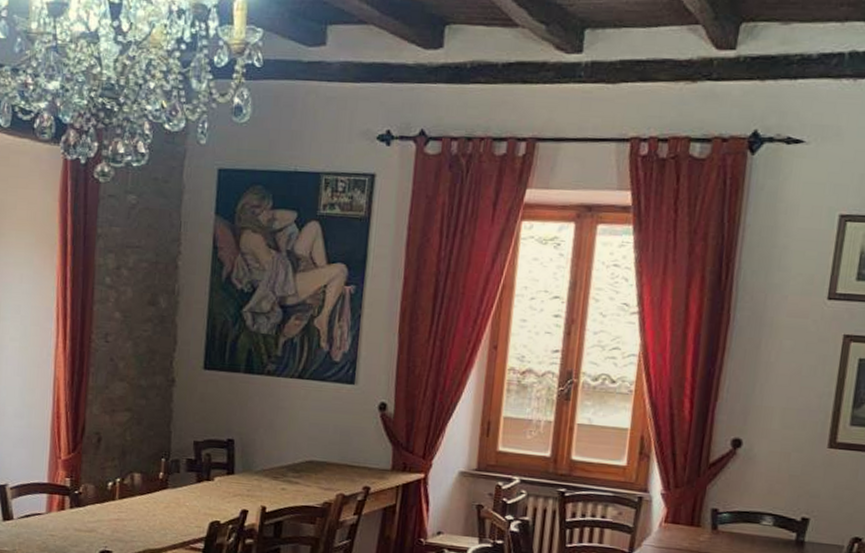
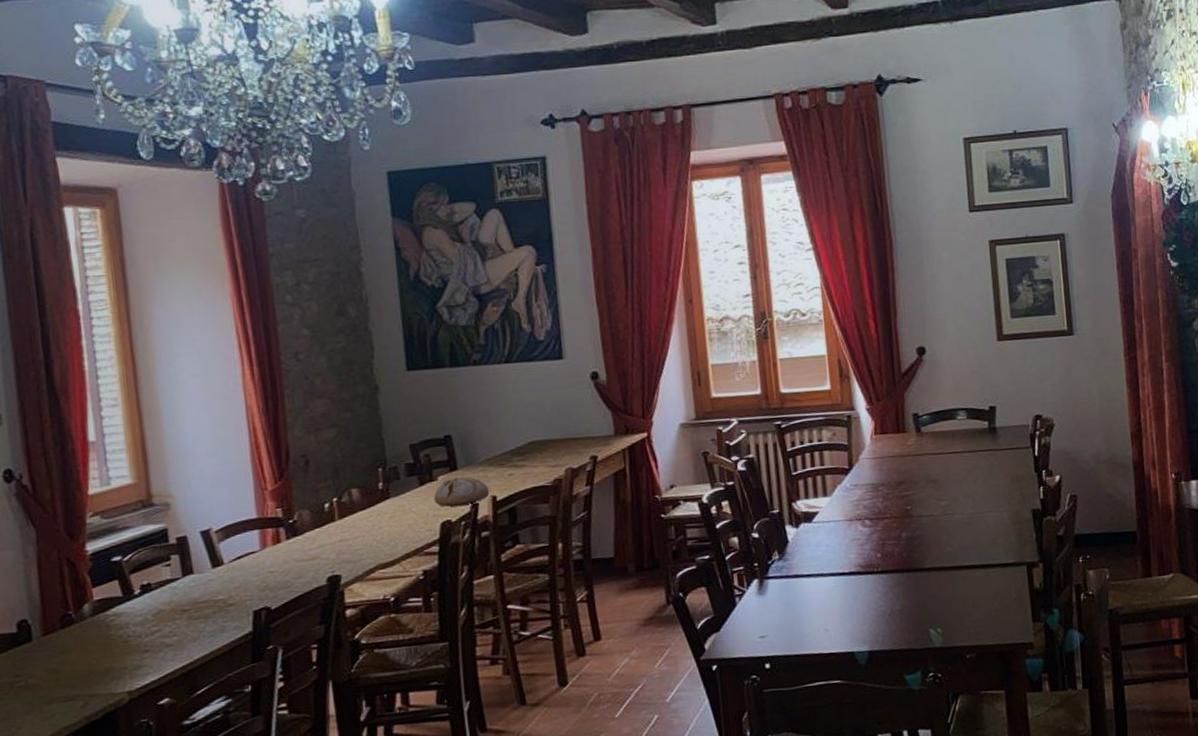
bread: none [207,480,261,510] -> present [433,476,490,507]

